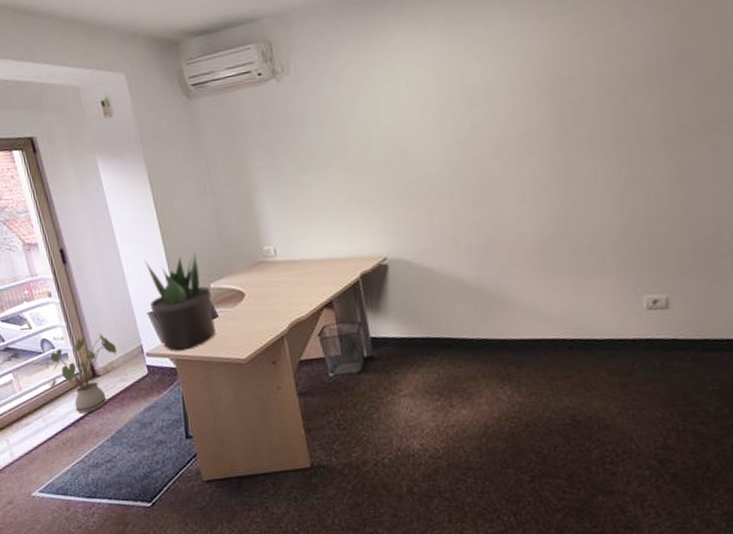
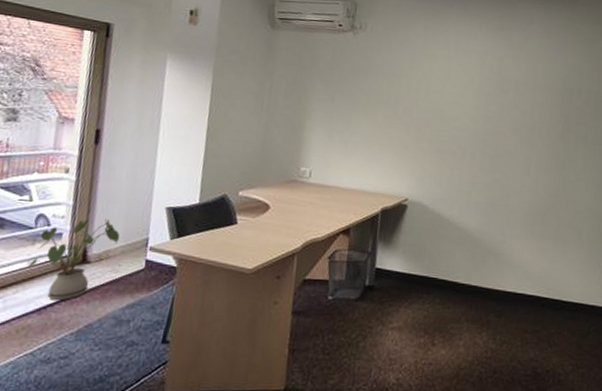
planter: present [144,253,216,350] -> none [171,158,238,250]

